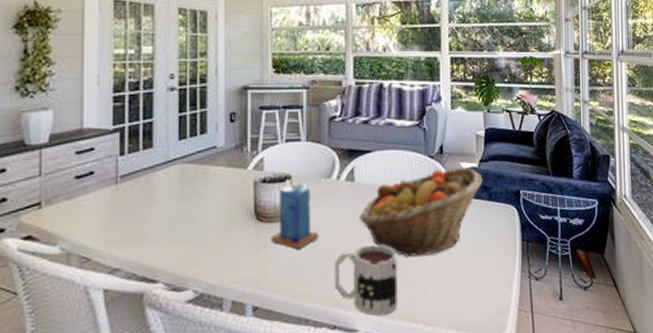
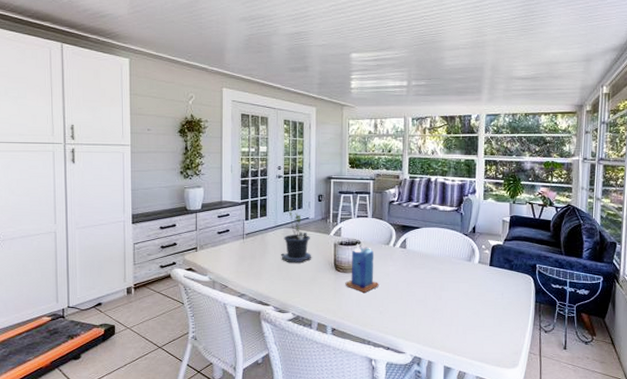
potted plant: none [175,132,222,215] -> present [281,207,312,263]
mug: present [335,244,398,317] -> none [389,294,436,345]
fruit basket: present [359,168,483,257] -> none [408,244,506,306]

